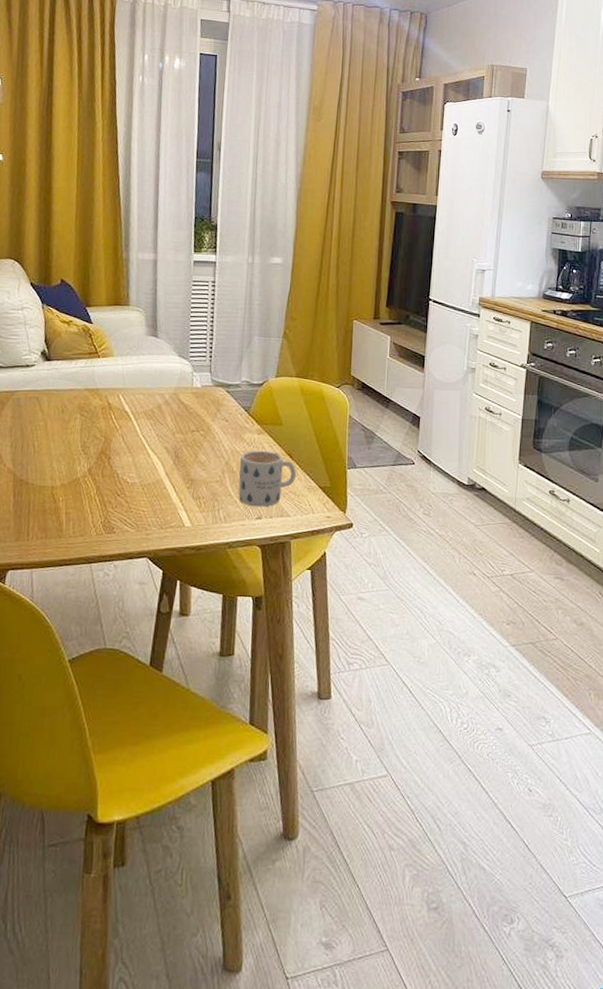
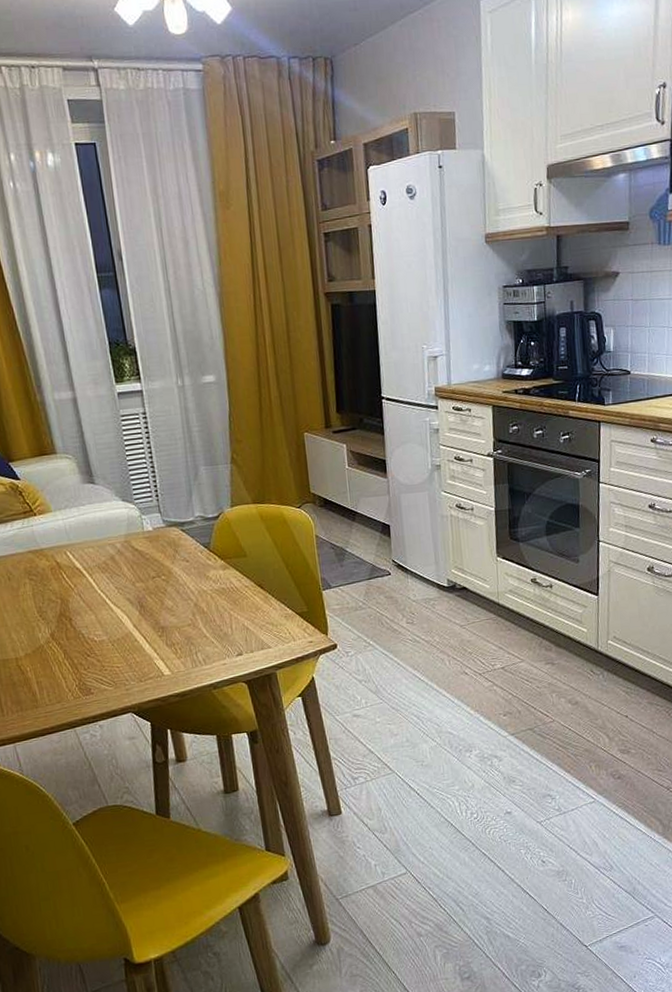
mug: present [238,450,297,507] -> none [208,585,271,644]

